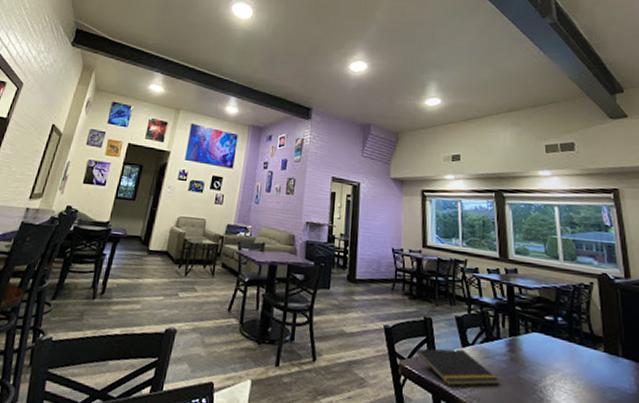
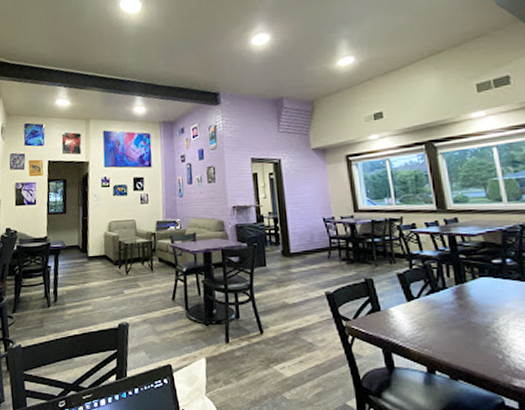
notepad: present [416,348,499,386] -> none [361,303,449,338]

